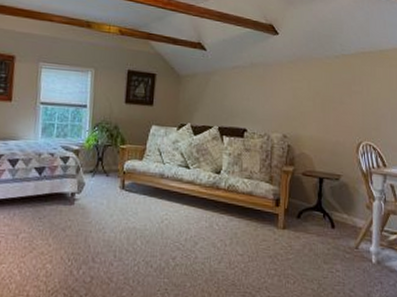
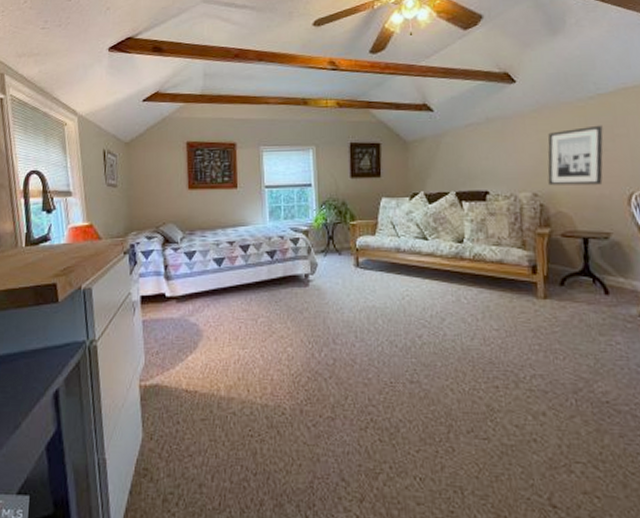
wall art: none [296,81,343,133] -> present [547,125,603,186]

